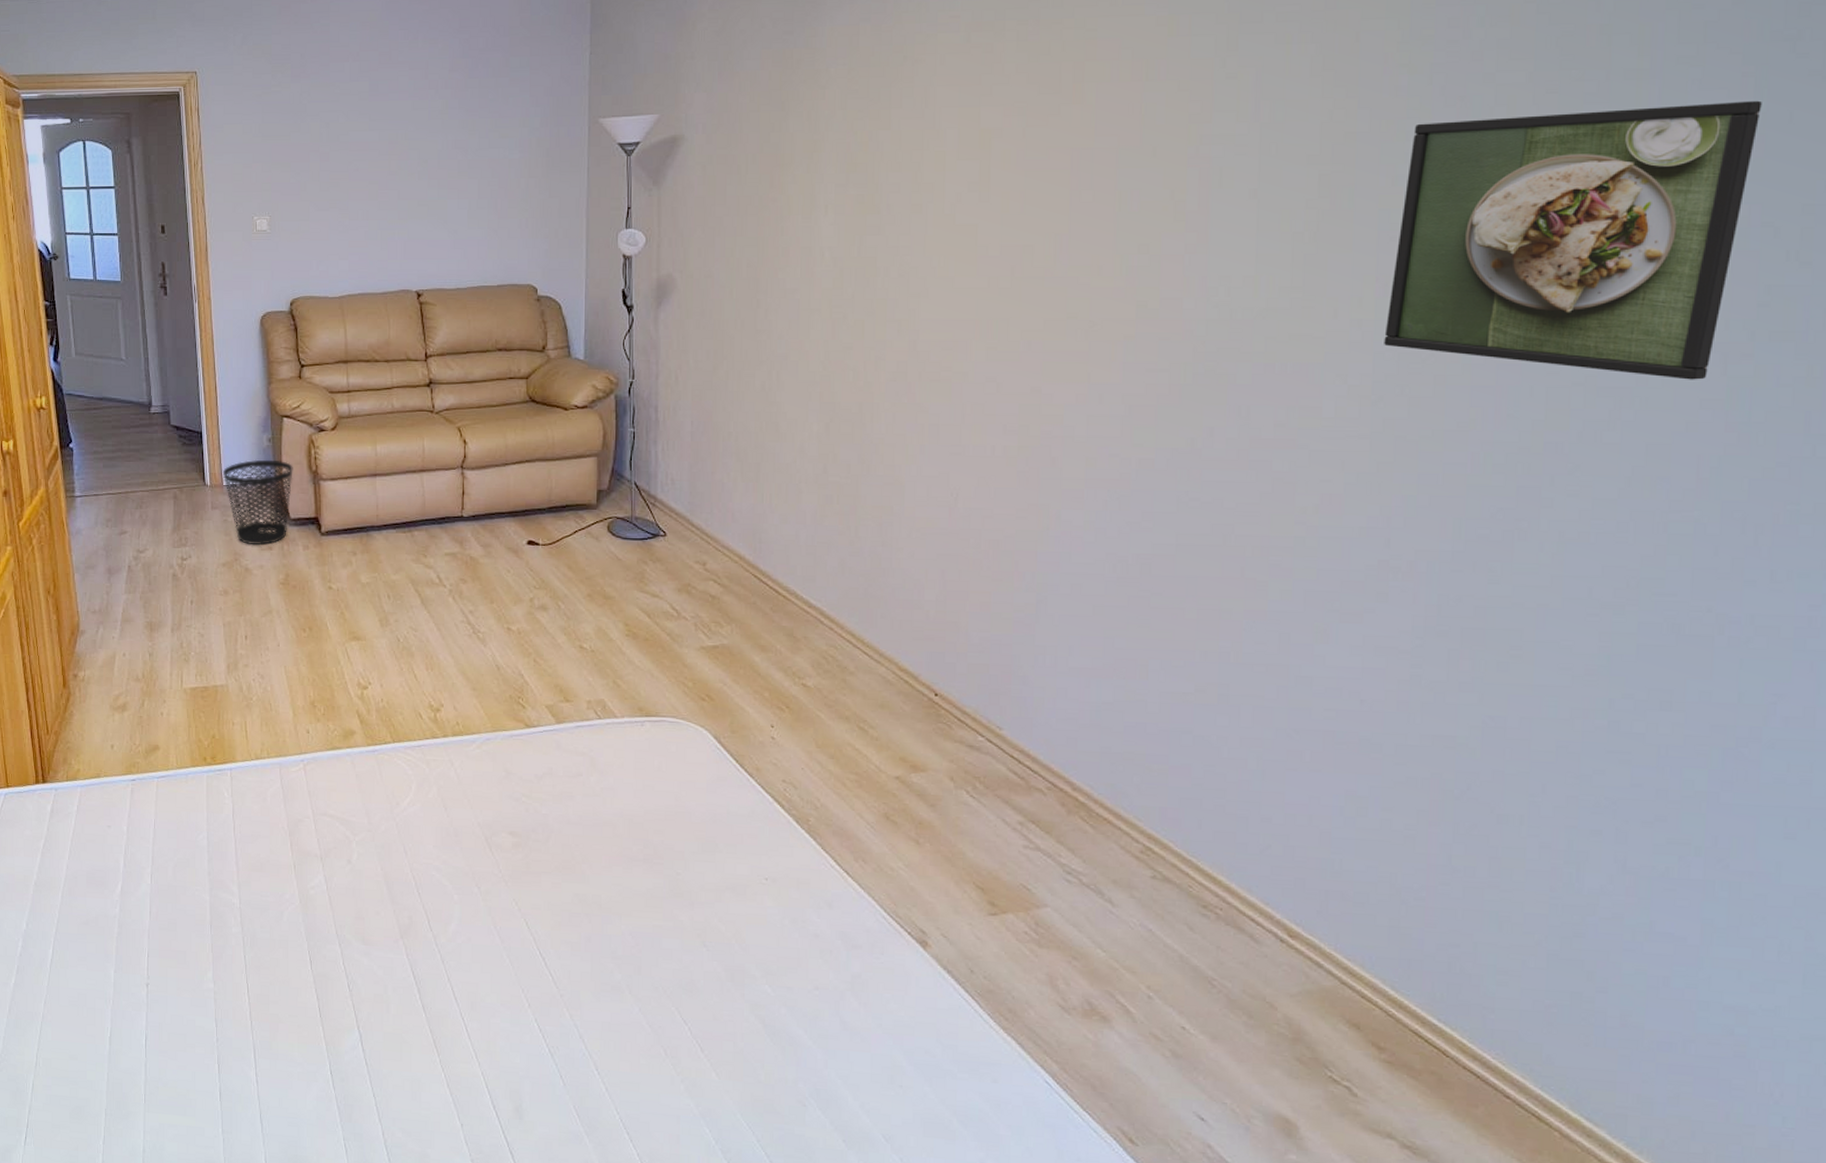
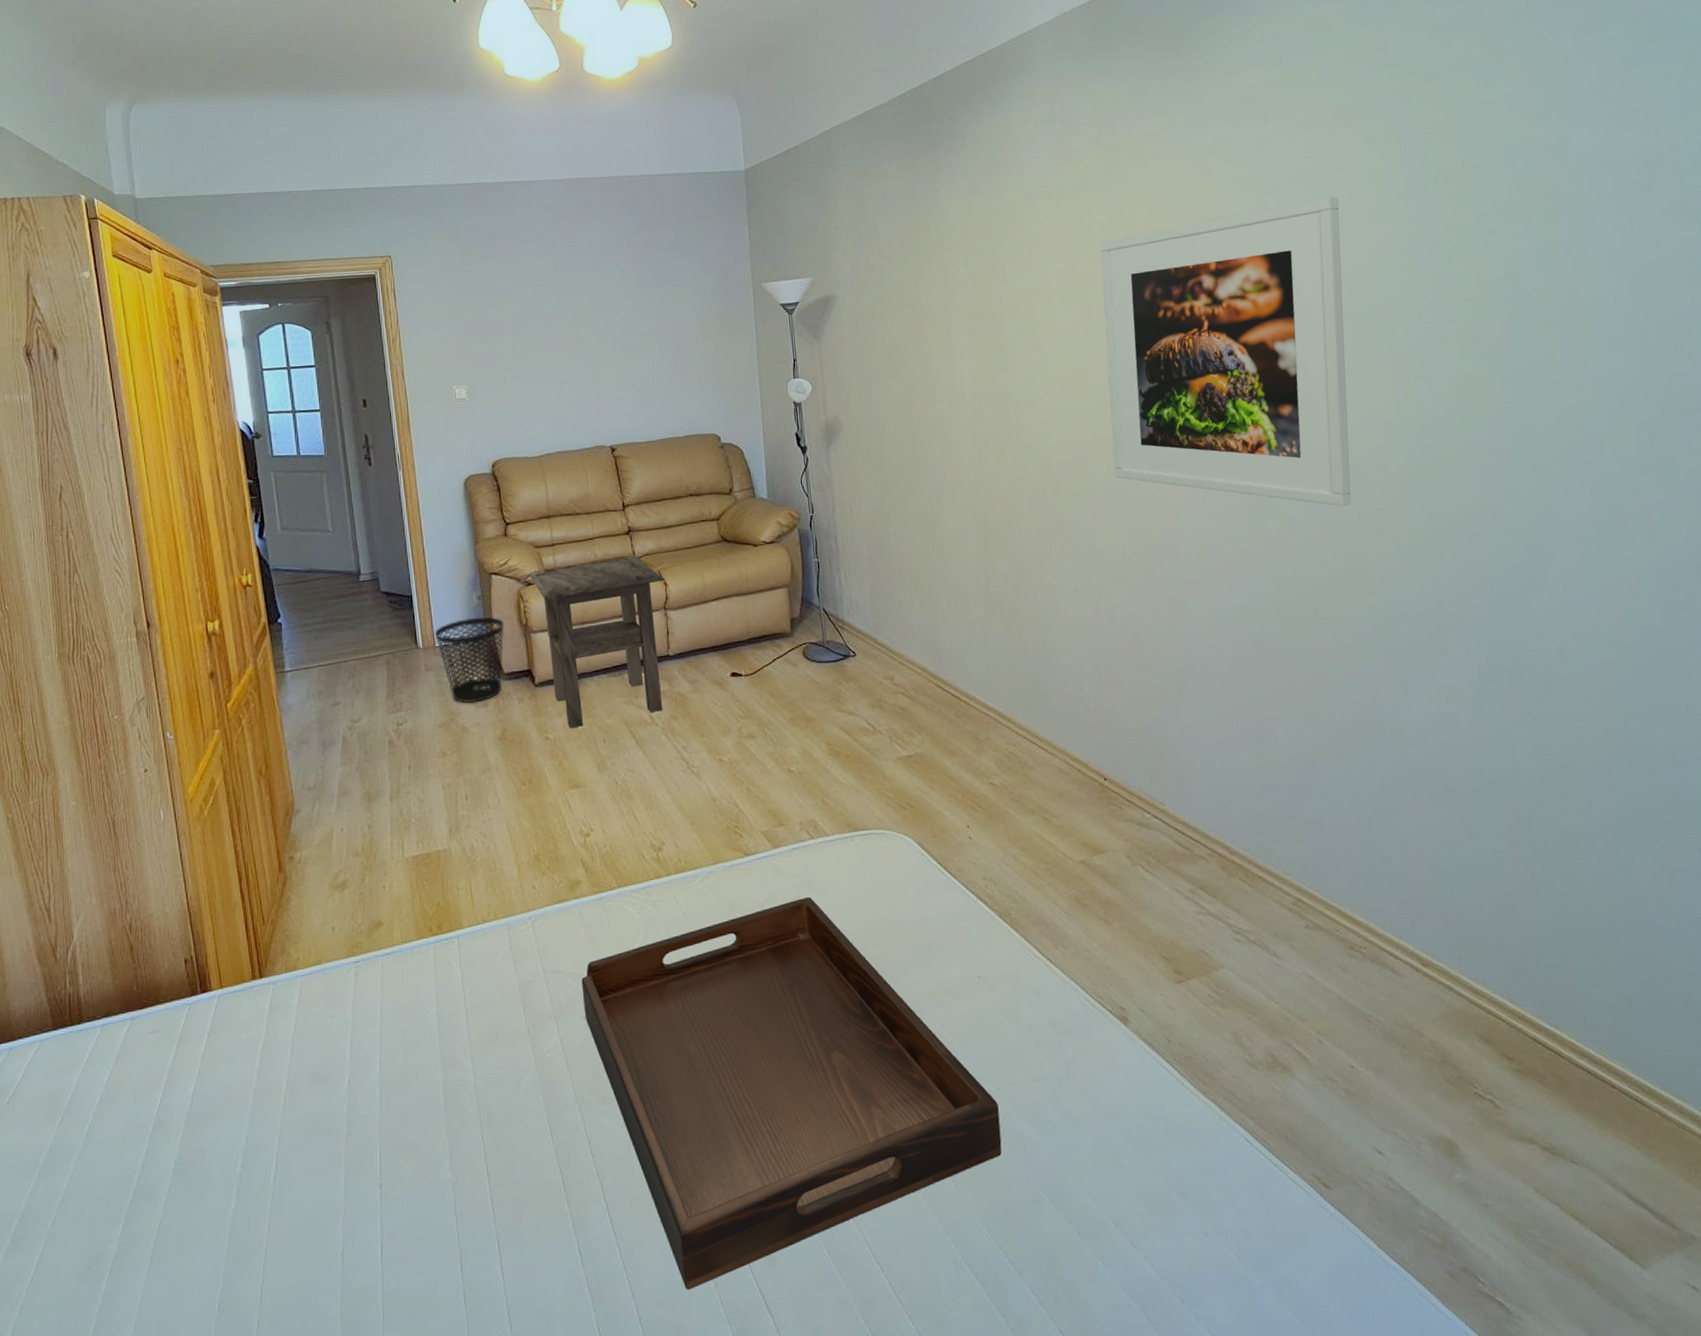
side table: none [321,409,464,581] -> present [528,555,665,729]
serving tray: none [349,775,772,1125] -> present [581,896,1002,1290]
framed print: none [994,39,1340,418] -> present [1100,197,1351,506]
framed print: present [1384,100,1762,380] -> none [1403,233,1641,452]

